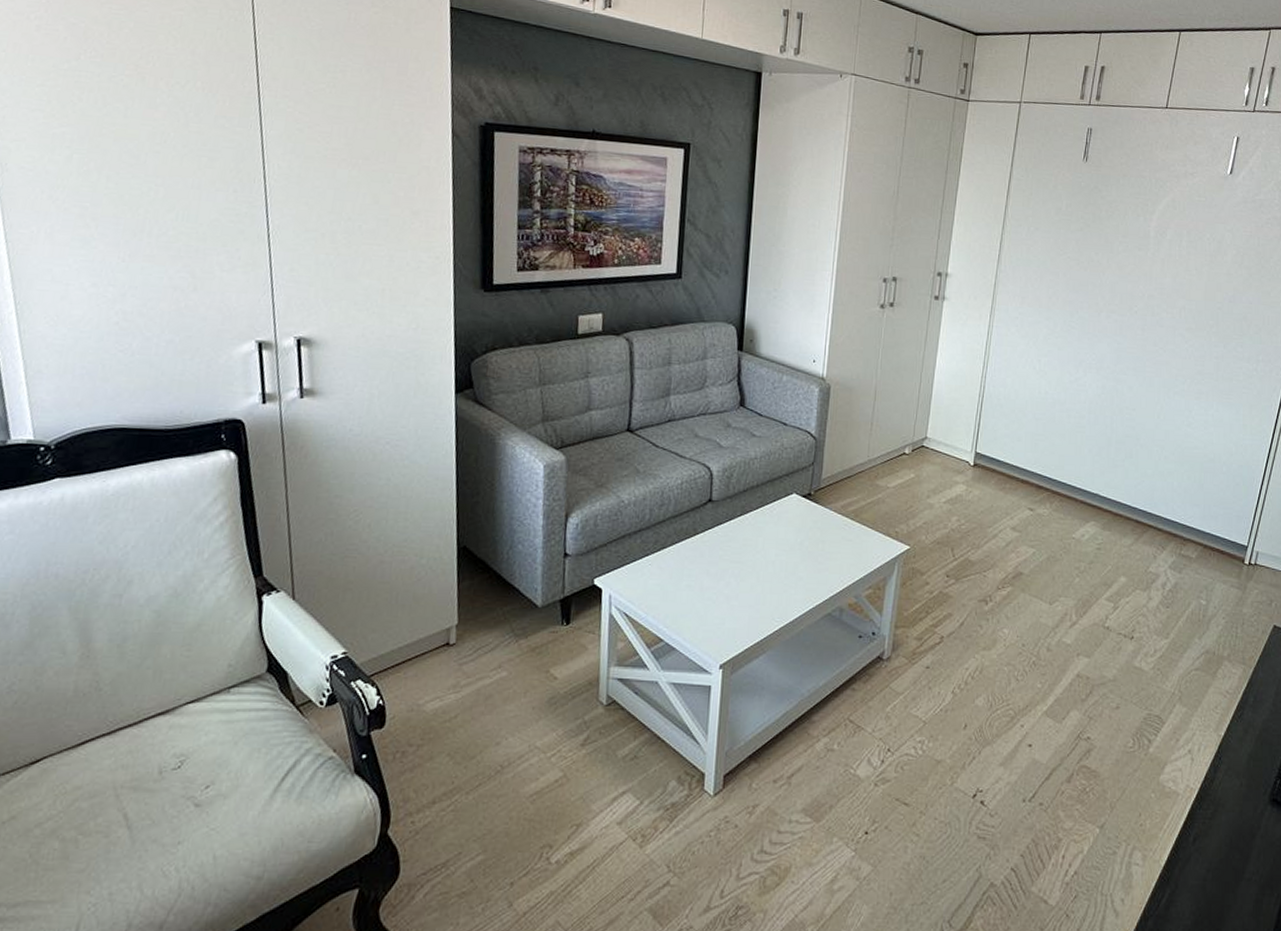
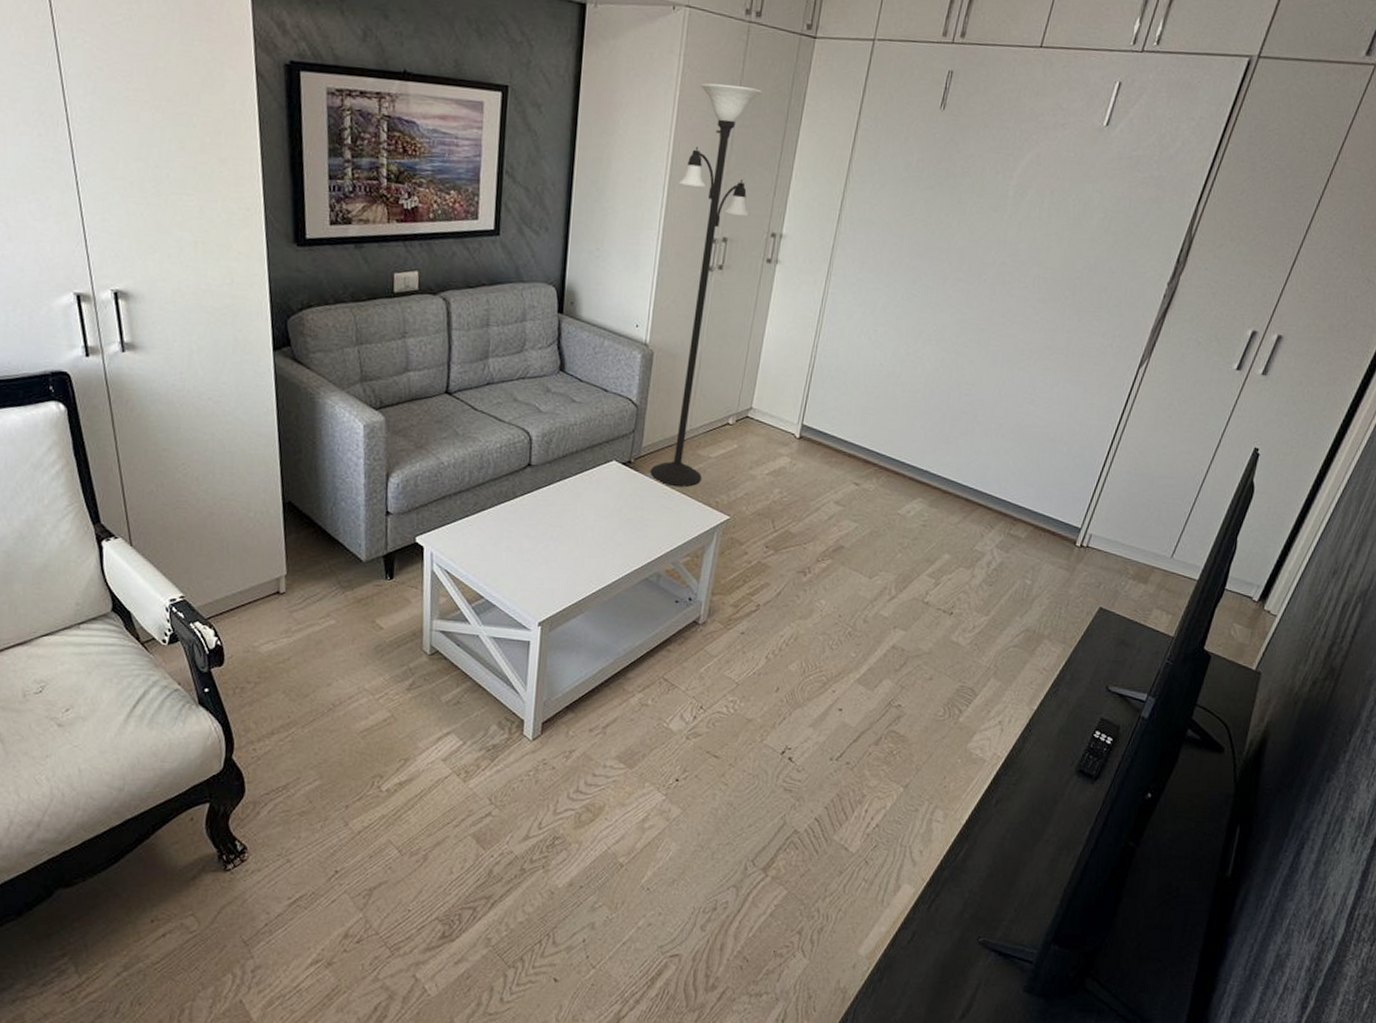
floor lamp: none [830,140,924,517] -> present [650,83,763,487]

